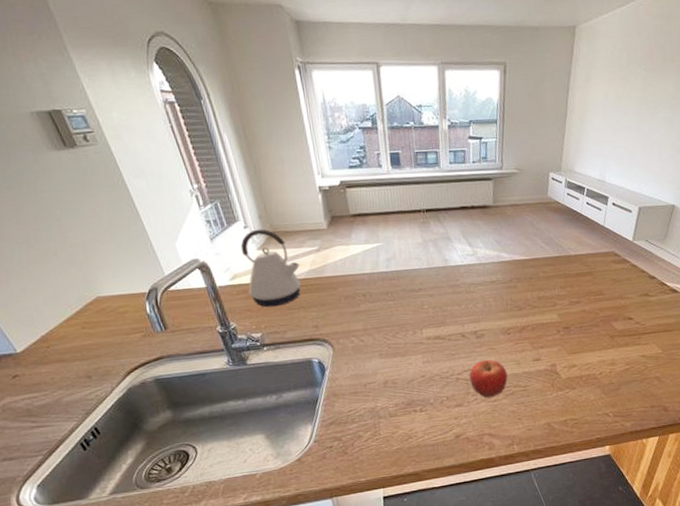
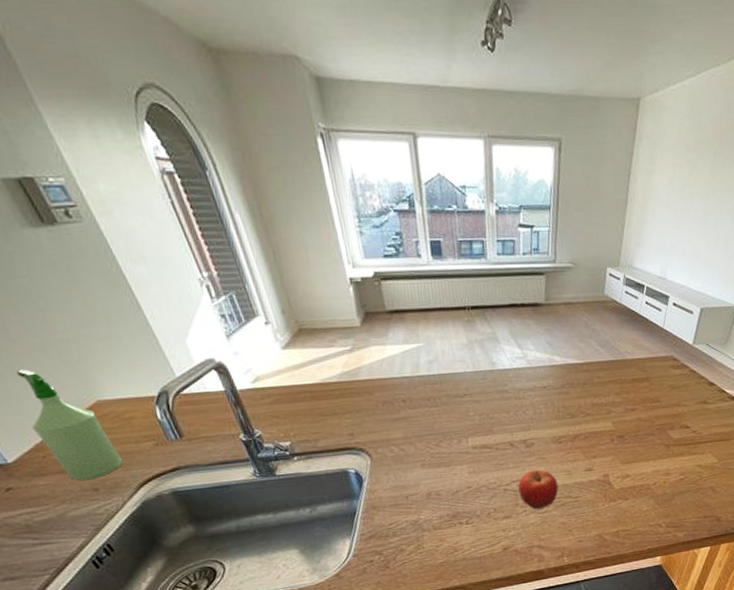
spray bottle: none [31,270,115,369] -> present [16,369,124,481]
kettle: present [240,229,301,308] -> none [262,325,333,414]

